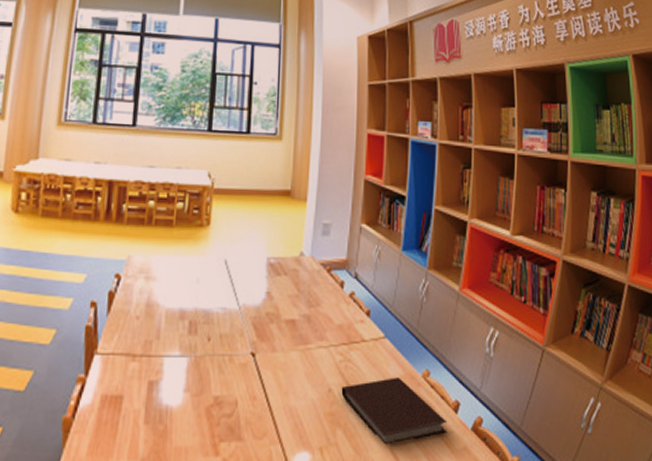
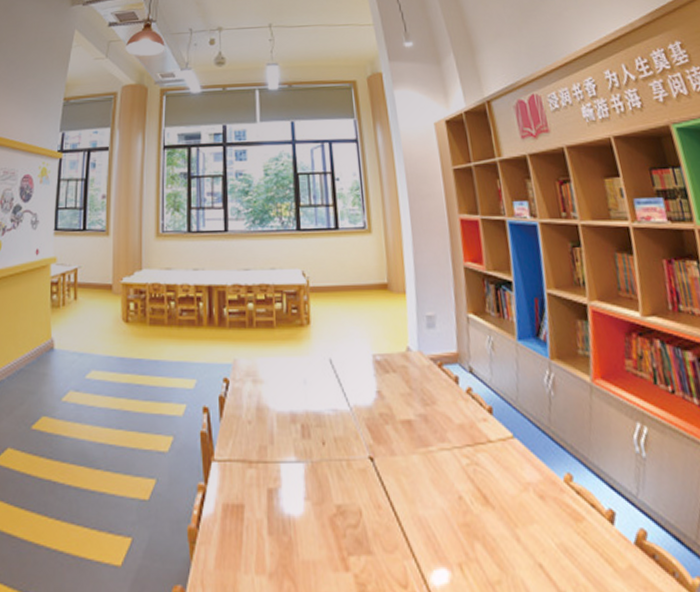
notebook: present [341,377,448,445] -> none [473,483,606,561]

